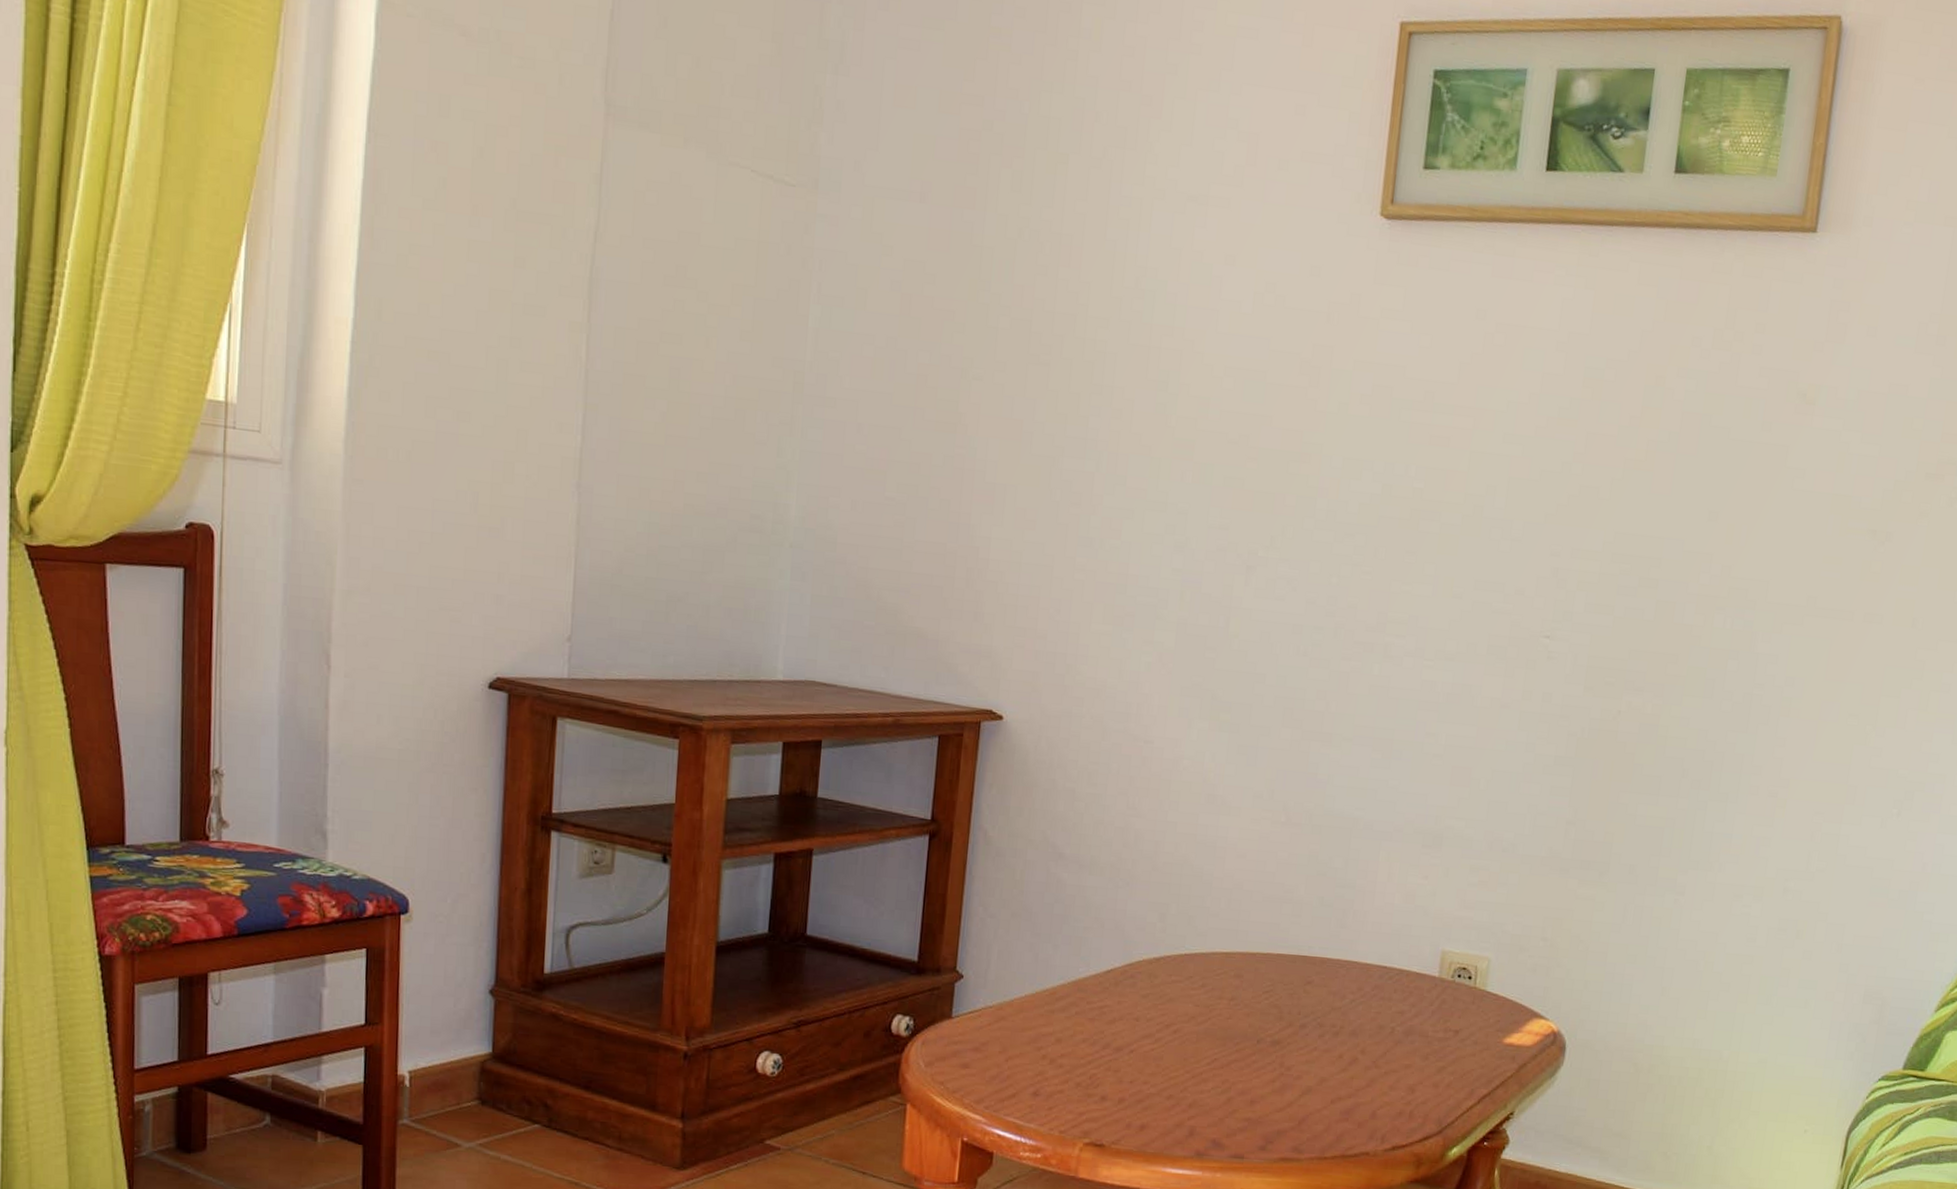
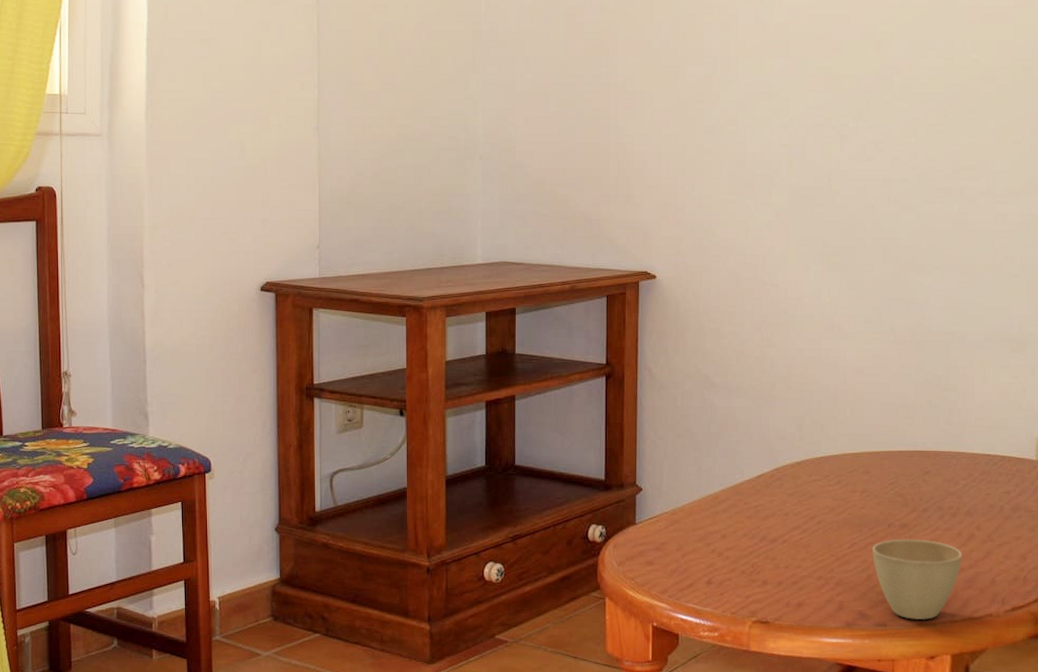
cup: none [1234,1058,1342,1154] -> present [872,539,963,620]

